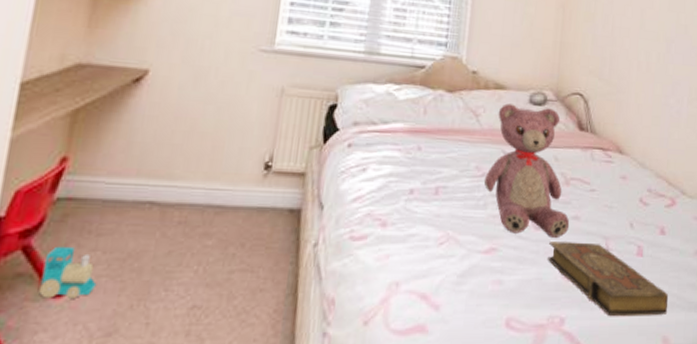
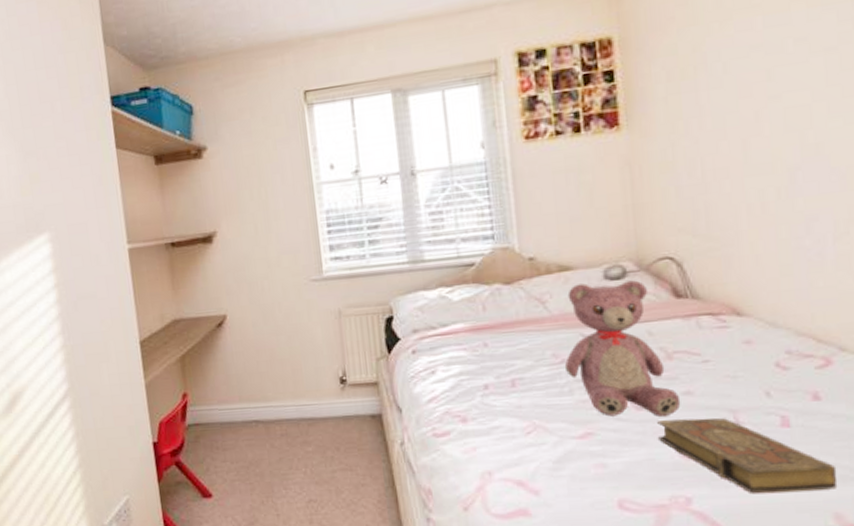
toy train: present [39,246,97,298] -> none [192,459,233,499]

